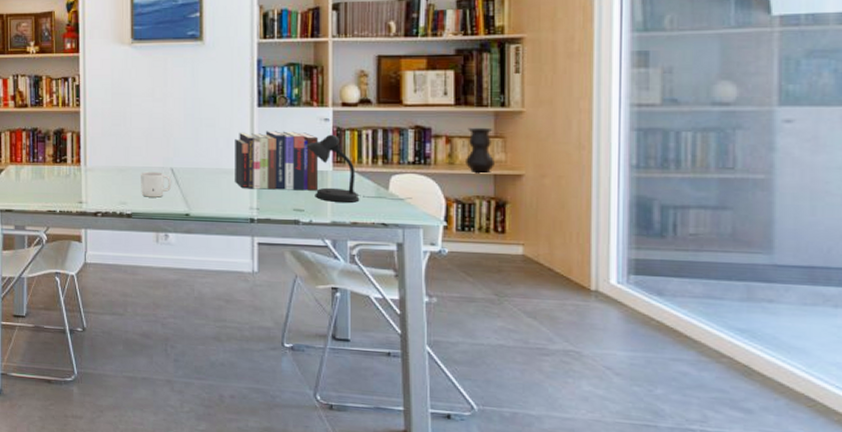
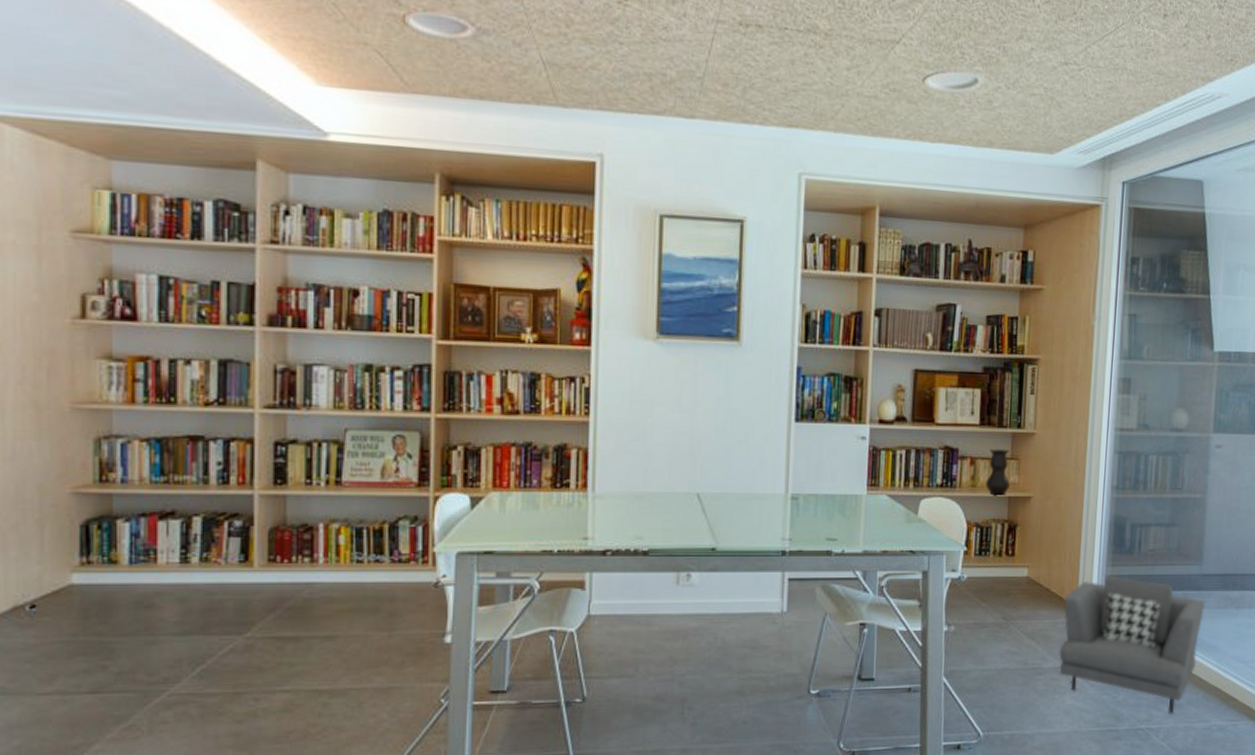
mug: present [141,171,172,198] -> none [661,498,698,530]
books: present [235,131,319,191] -> none [767,450,855,517]
desk lamp: present [306,134,412,203] -> none [842,454,939,529]
armchair: none [569,258,780,419] -> present [1059,575,1205,714]

